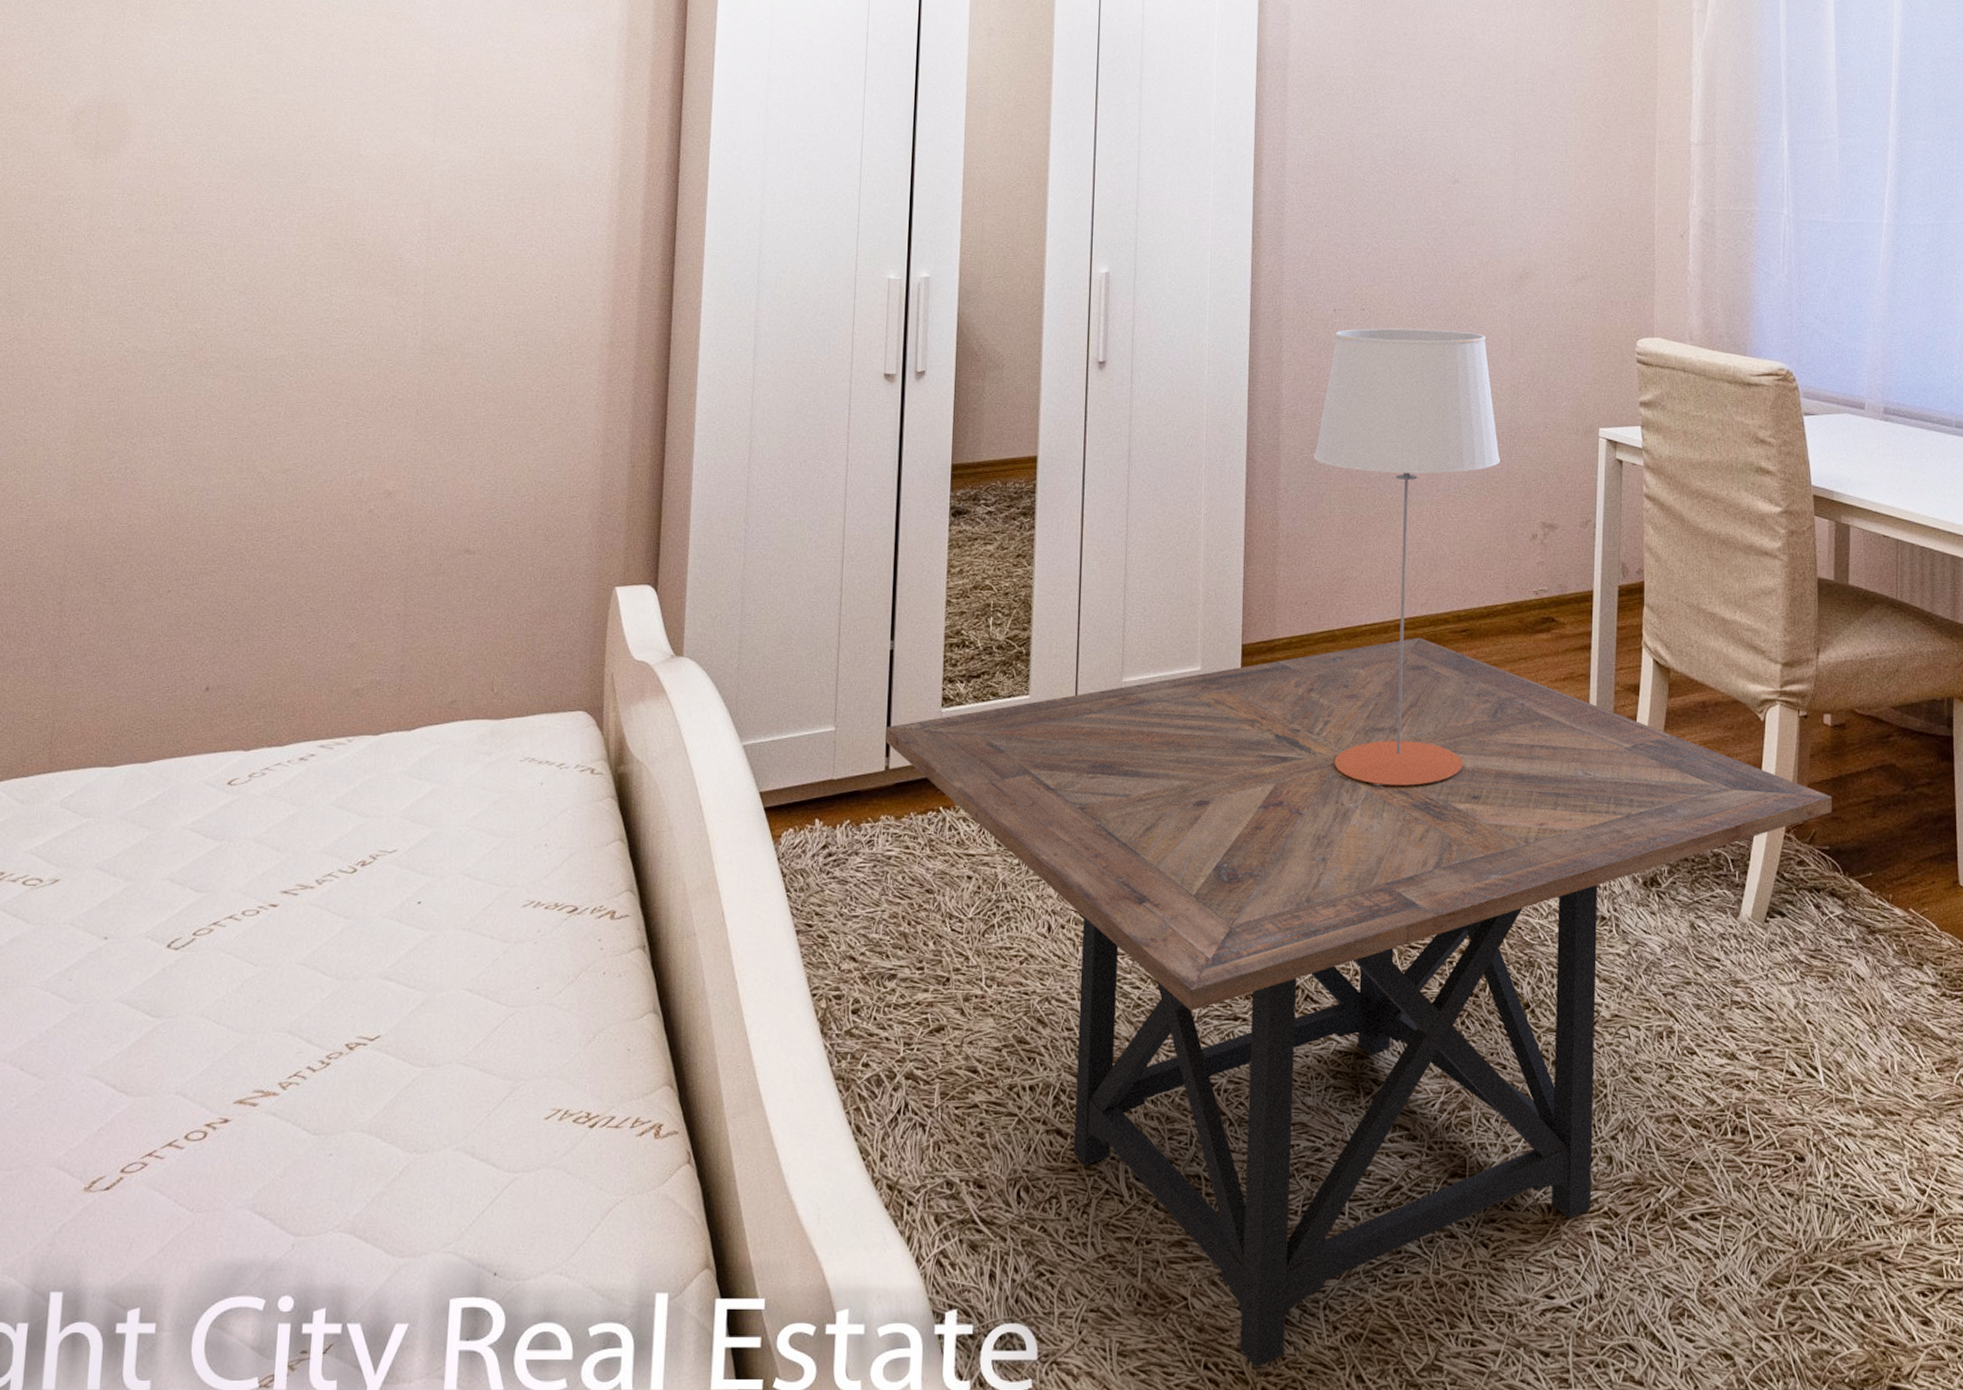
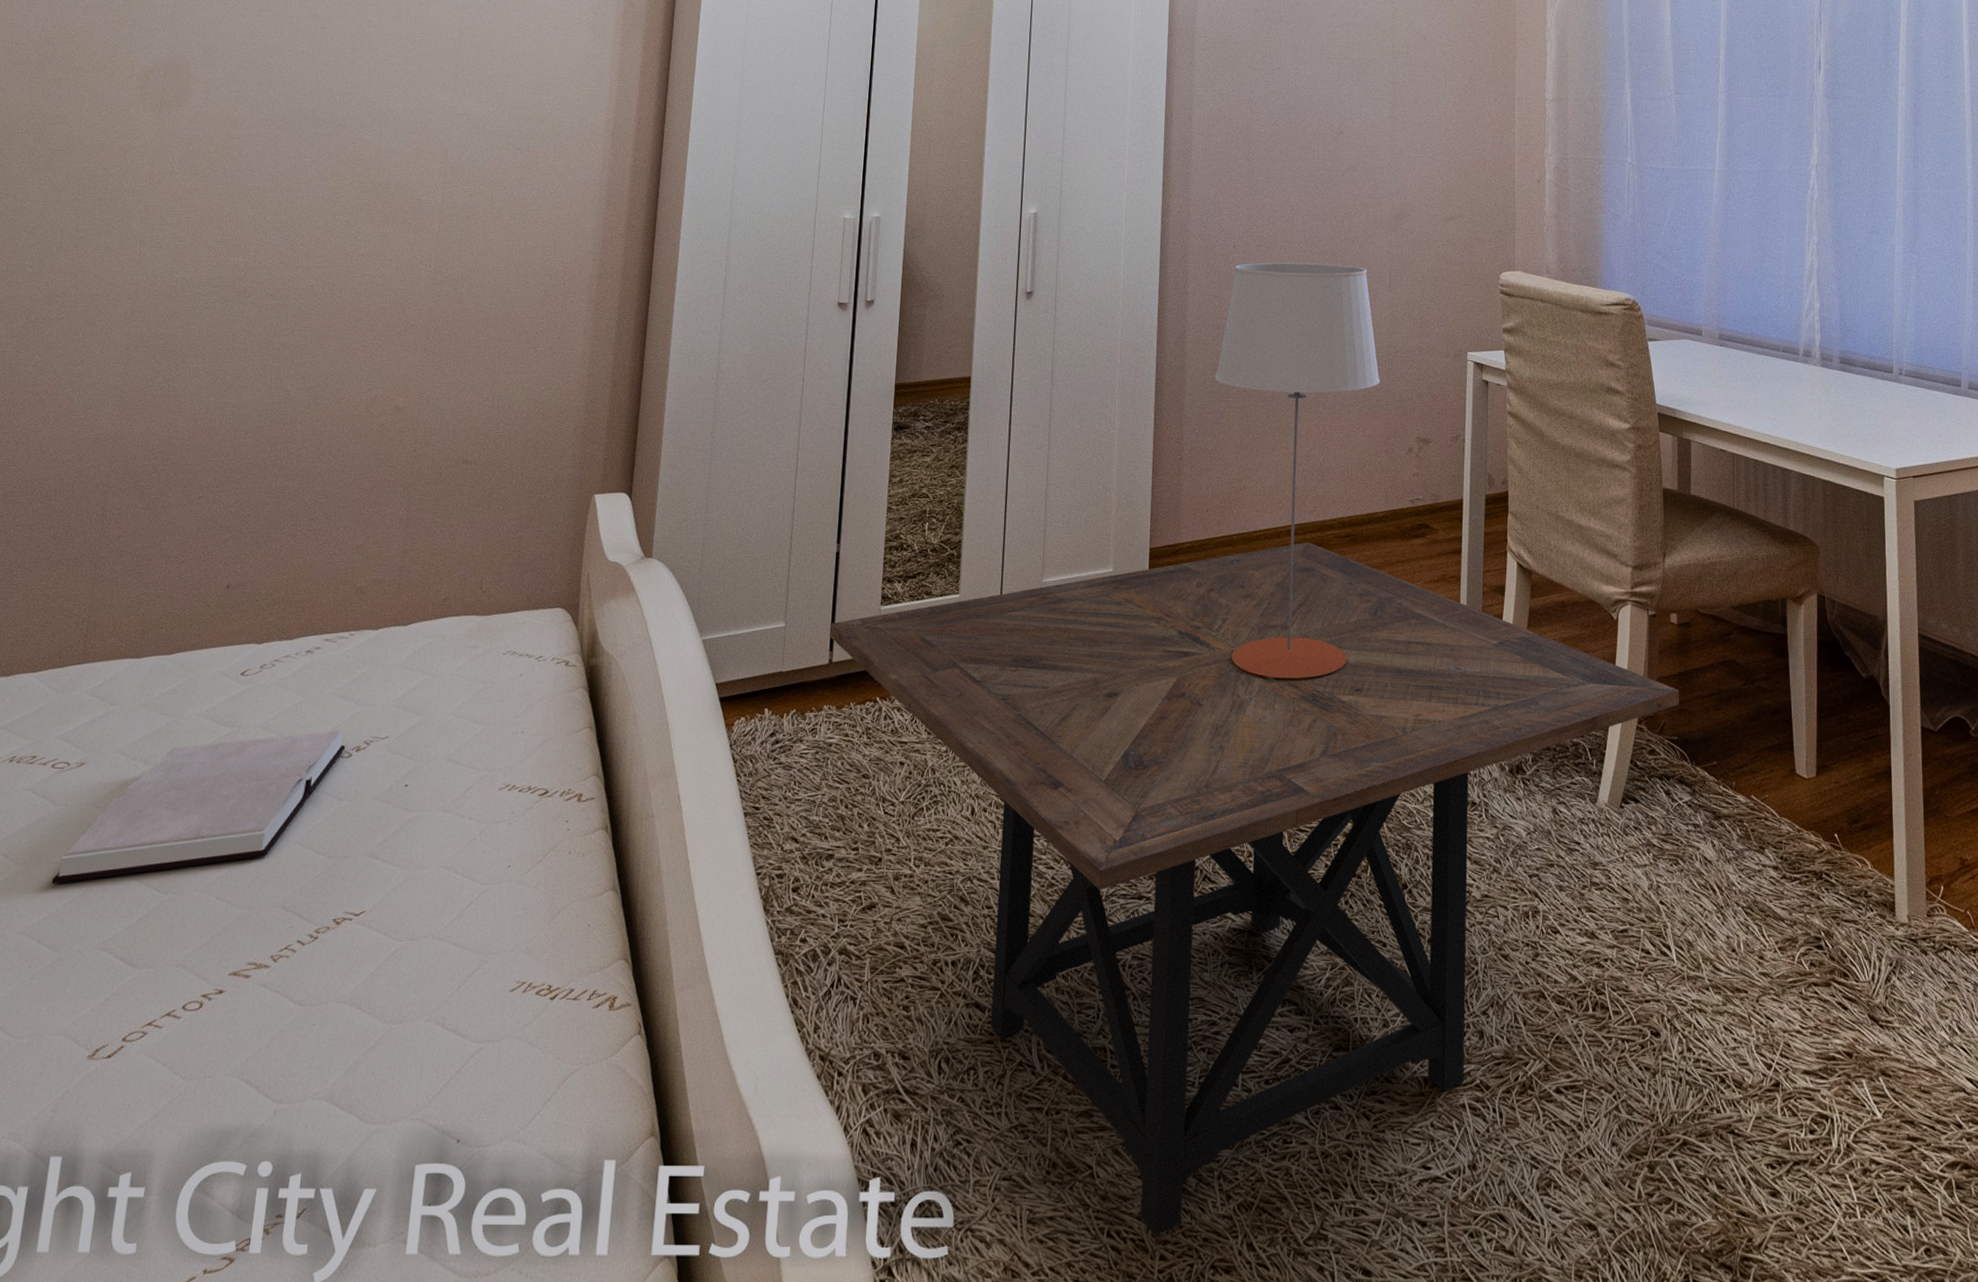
hardback book: none [30,844,349,1008] -> present [51,730,346,883]

